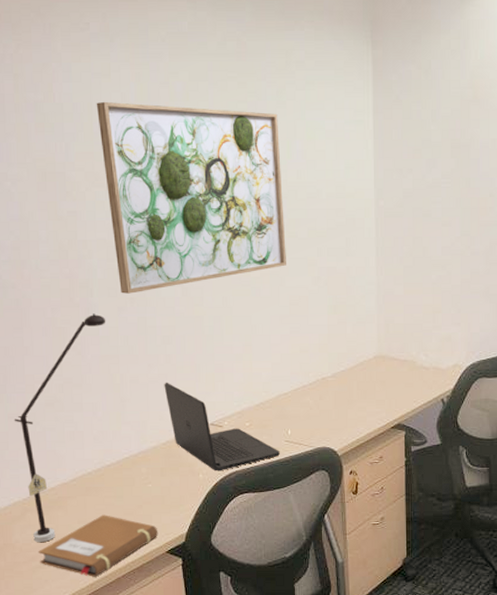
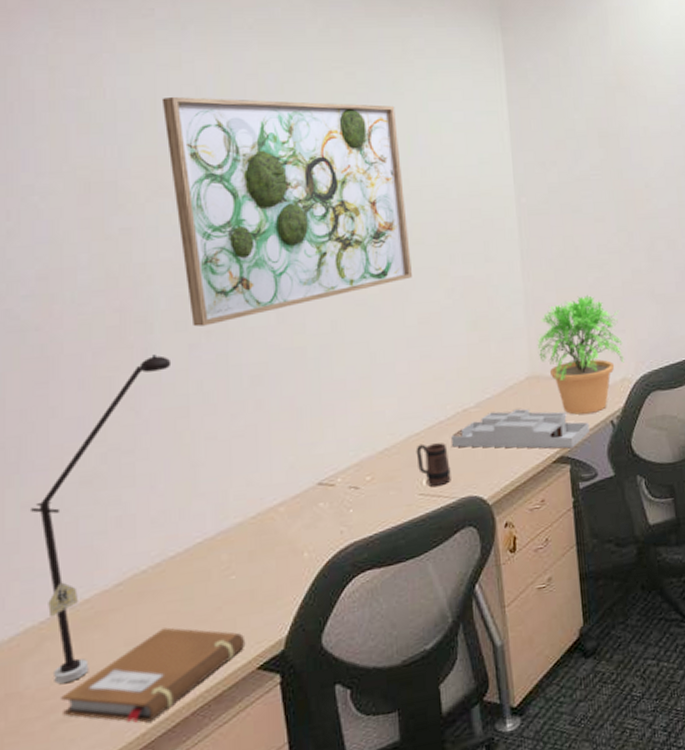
laptop: present [164,382,280,472] -> none [253,434,413,546]
mug: none [284,402,310,437] -> present [415,443,451,488]
desk organizer: none [311,382,423,418] -> present [450,408,590,449]
potted plant: none [385,290,457,391] -> present [537,294,624,415]

